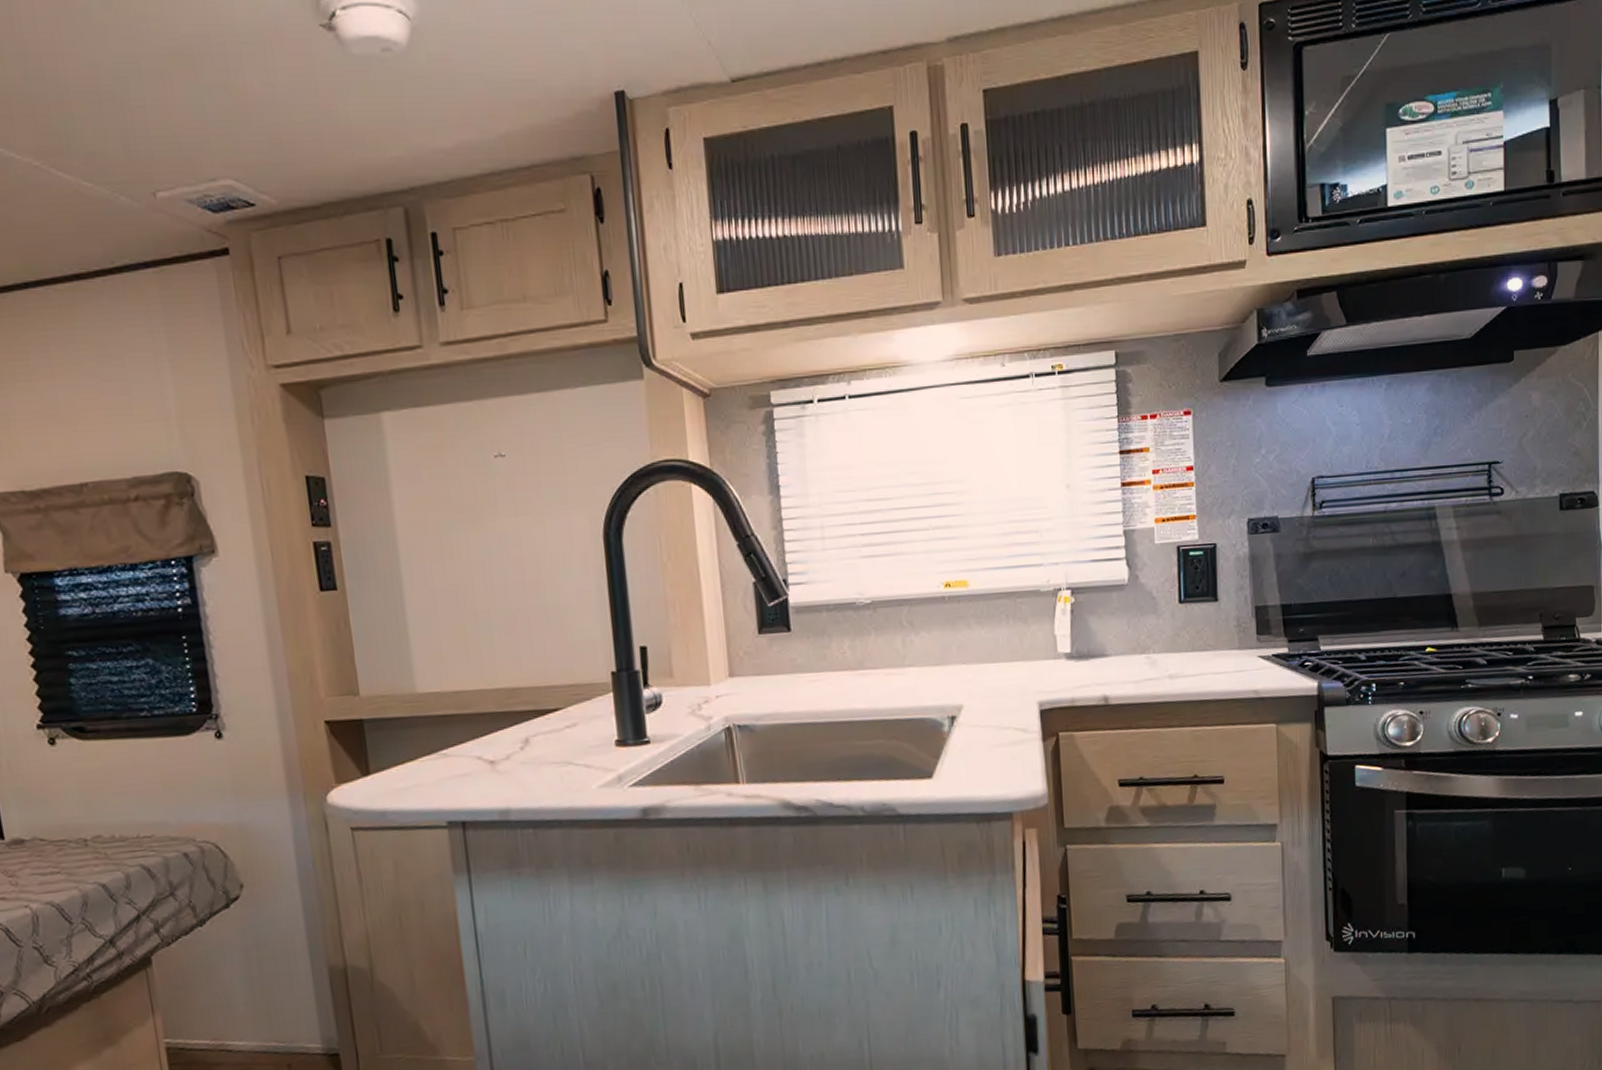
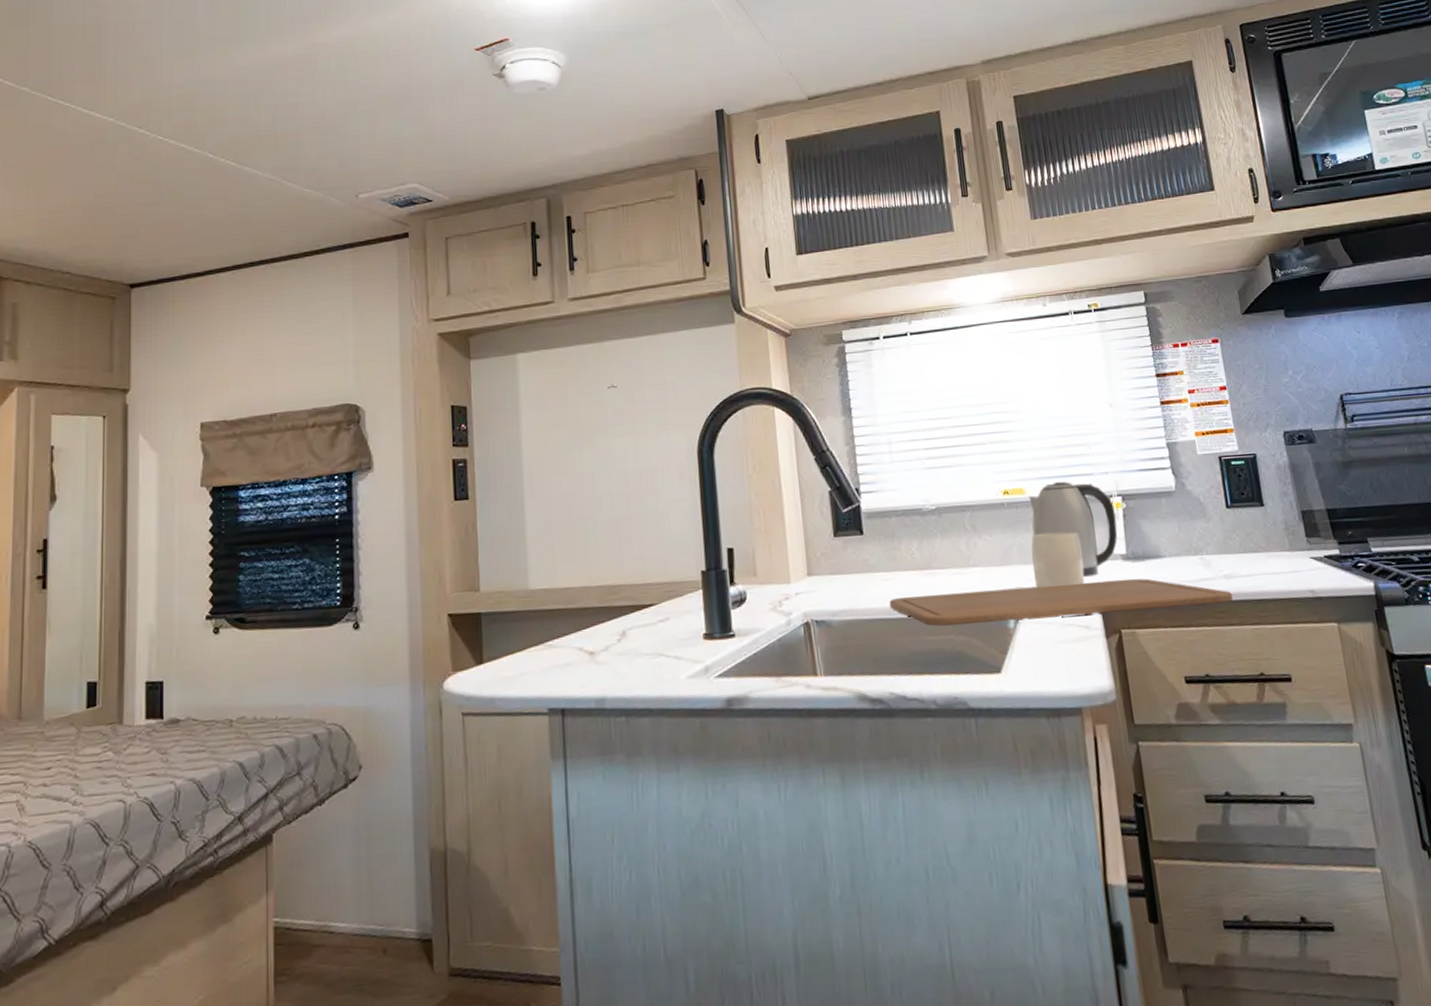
chopping board: none [817,678,1175,731] -> present [889,578,1233,627]
mug: none [970,628,1026,689] -> present [1031,531,1084,588]
kettle: none [972,572,1064,677] -> present [1029,481,1118,577]

